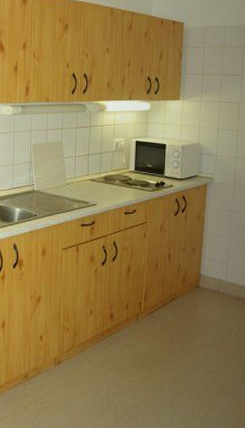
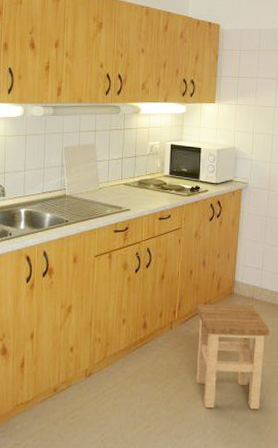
stool: none [162,297,236,401] -> present [196,304,270,410]

